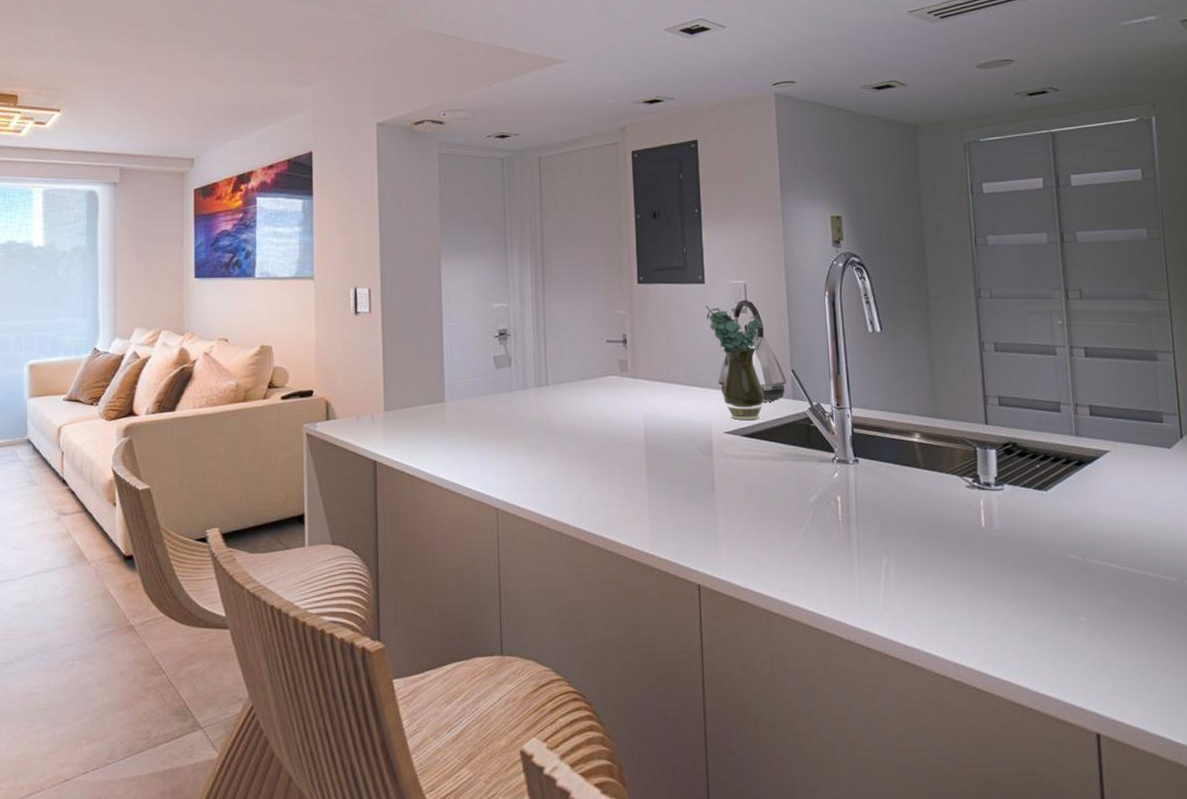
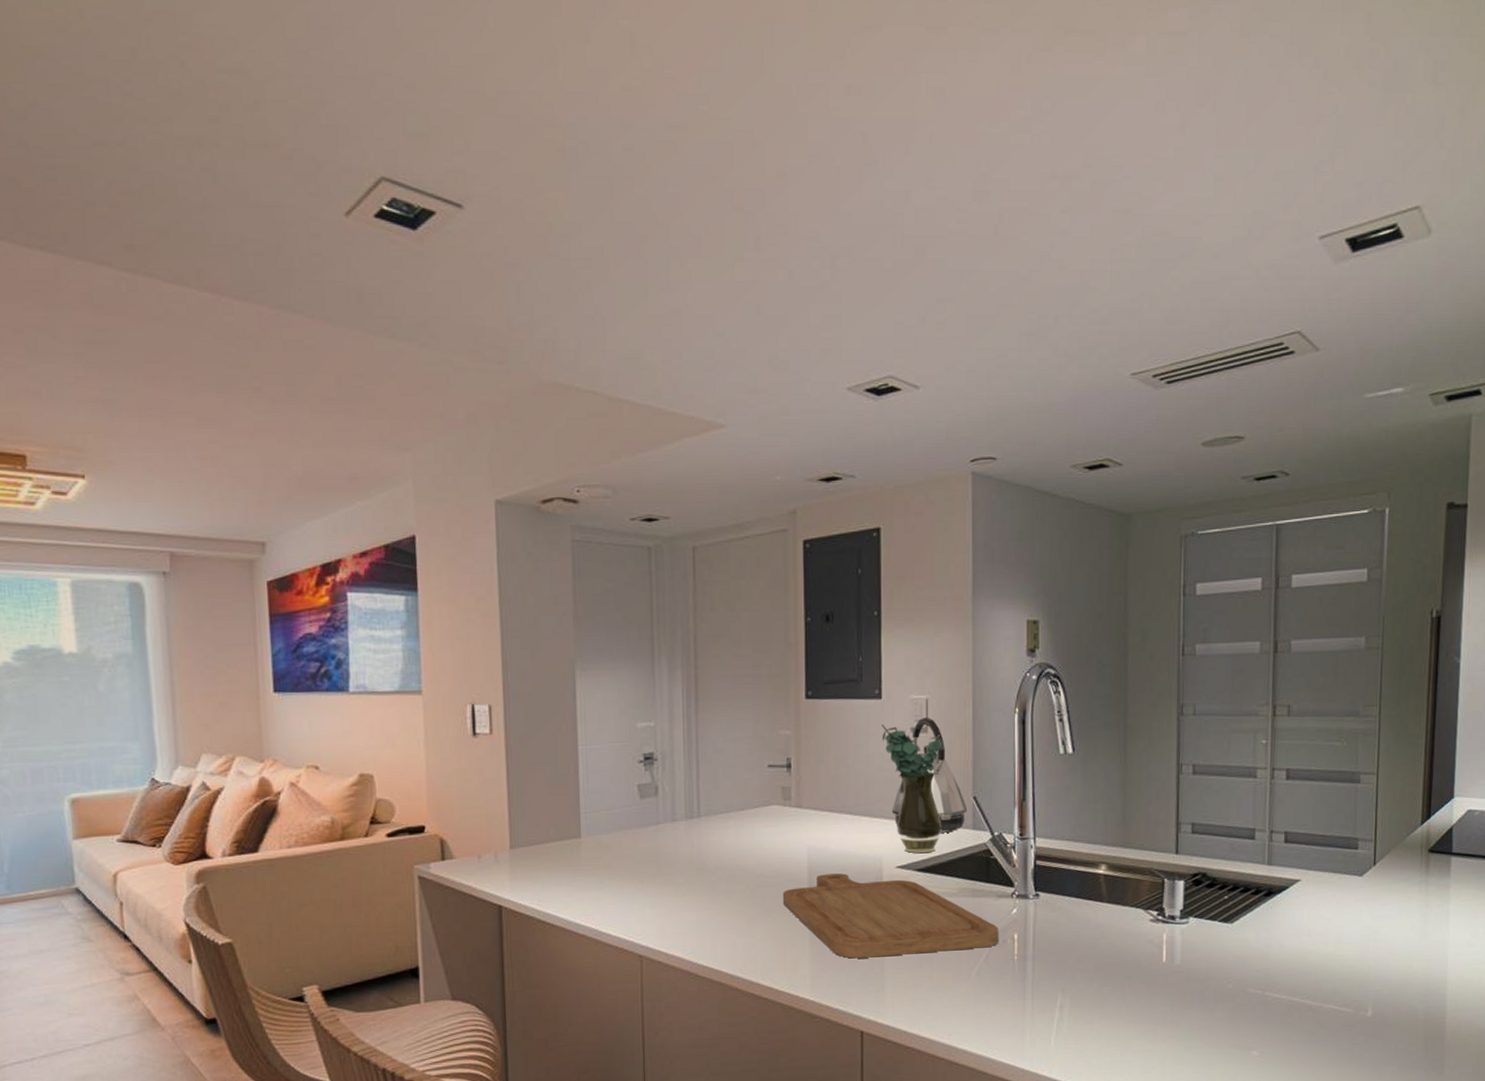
chopping board: none [622,437,823,516] -> present [782,873,999,959]

